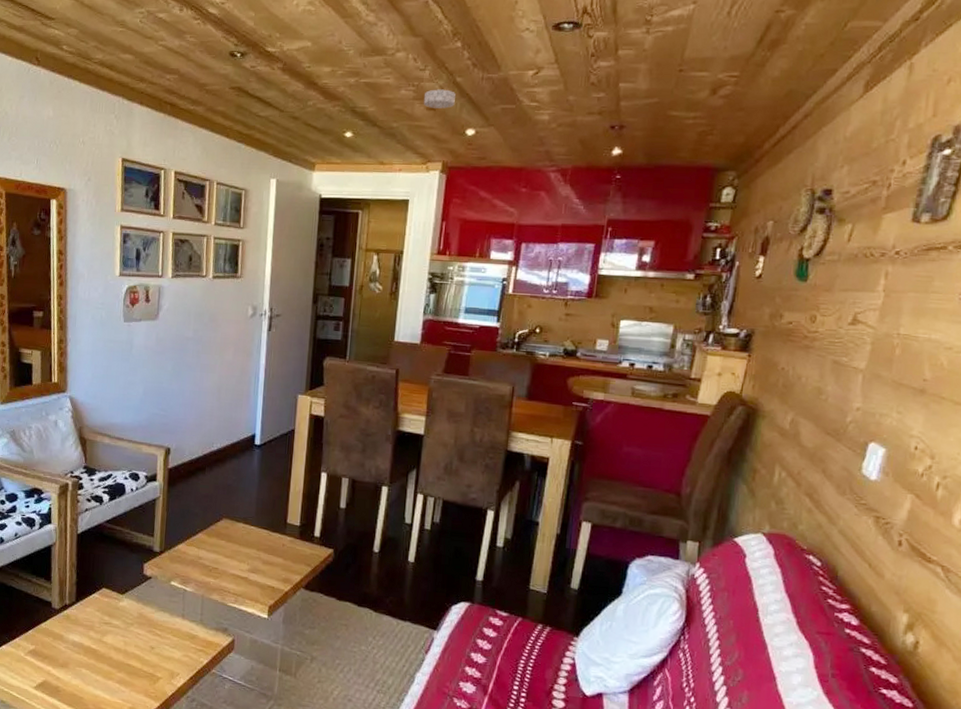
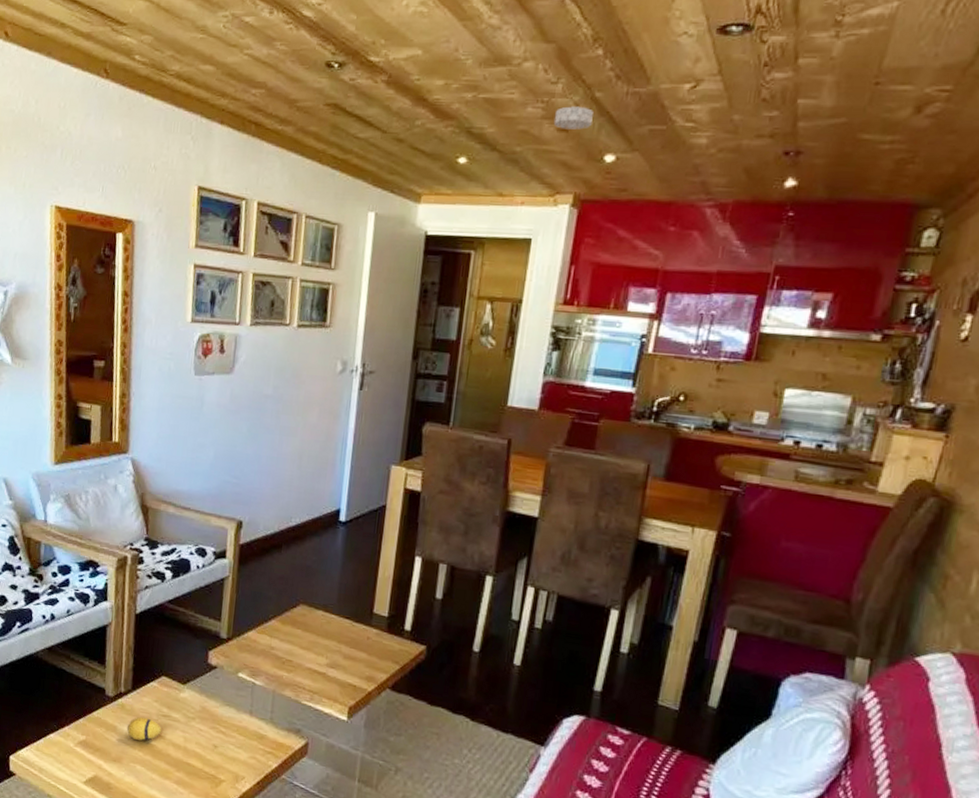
decorative egg: none [72,625,103,647] -> present [126,717,161,741]

